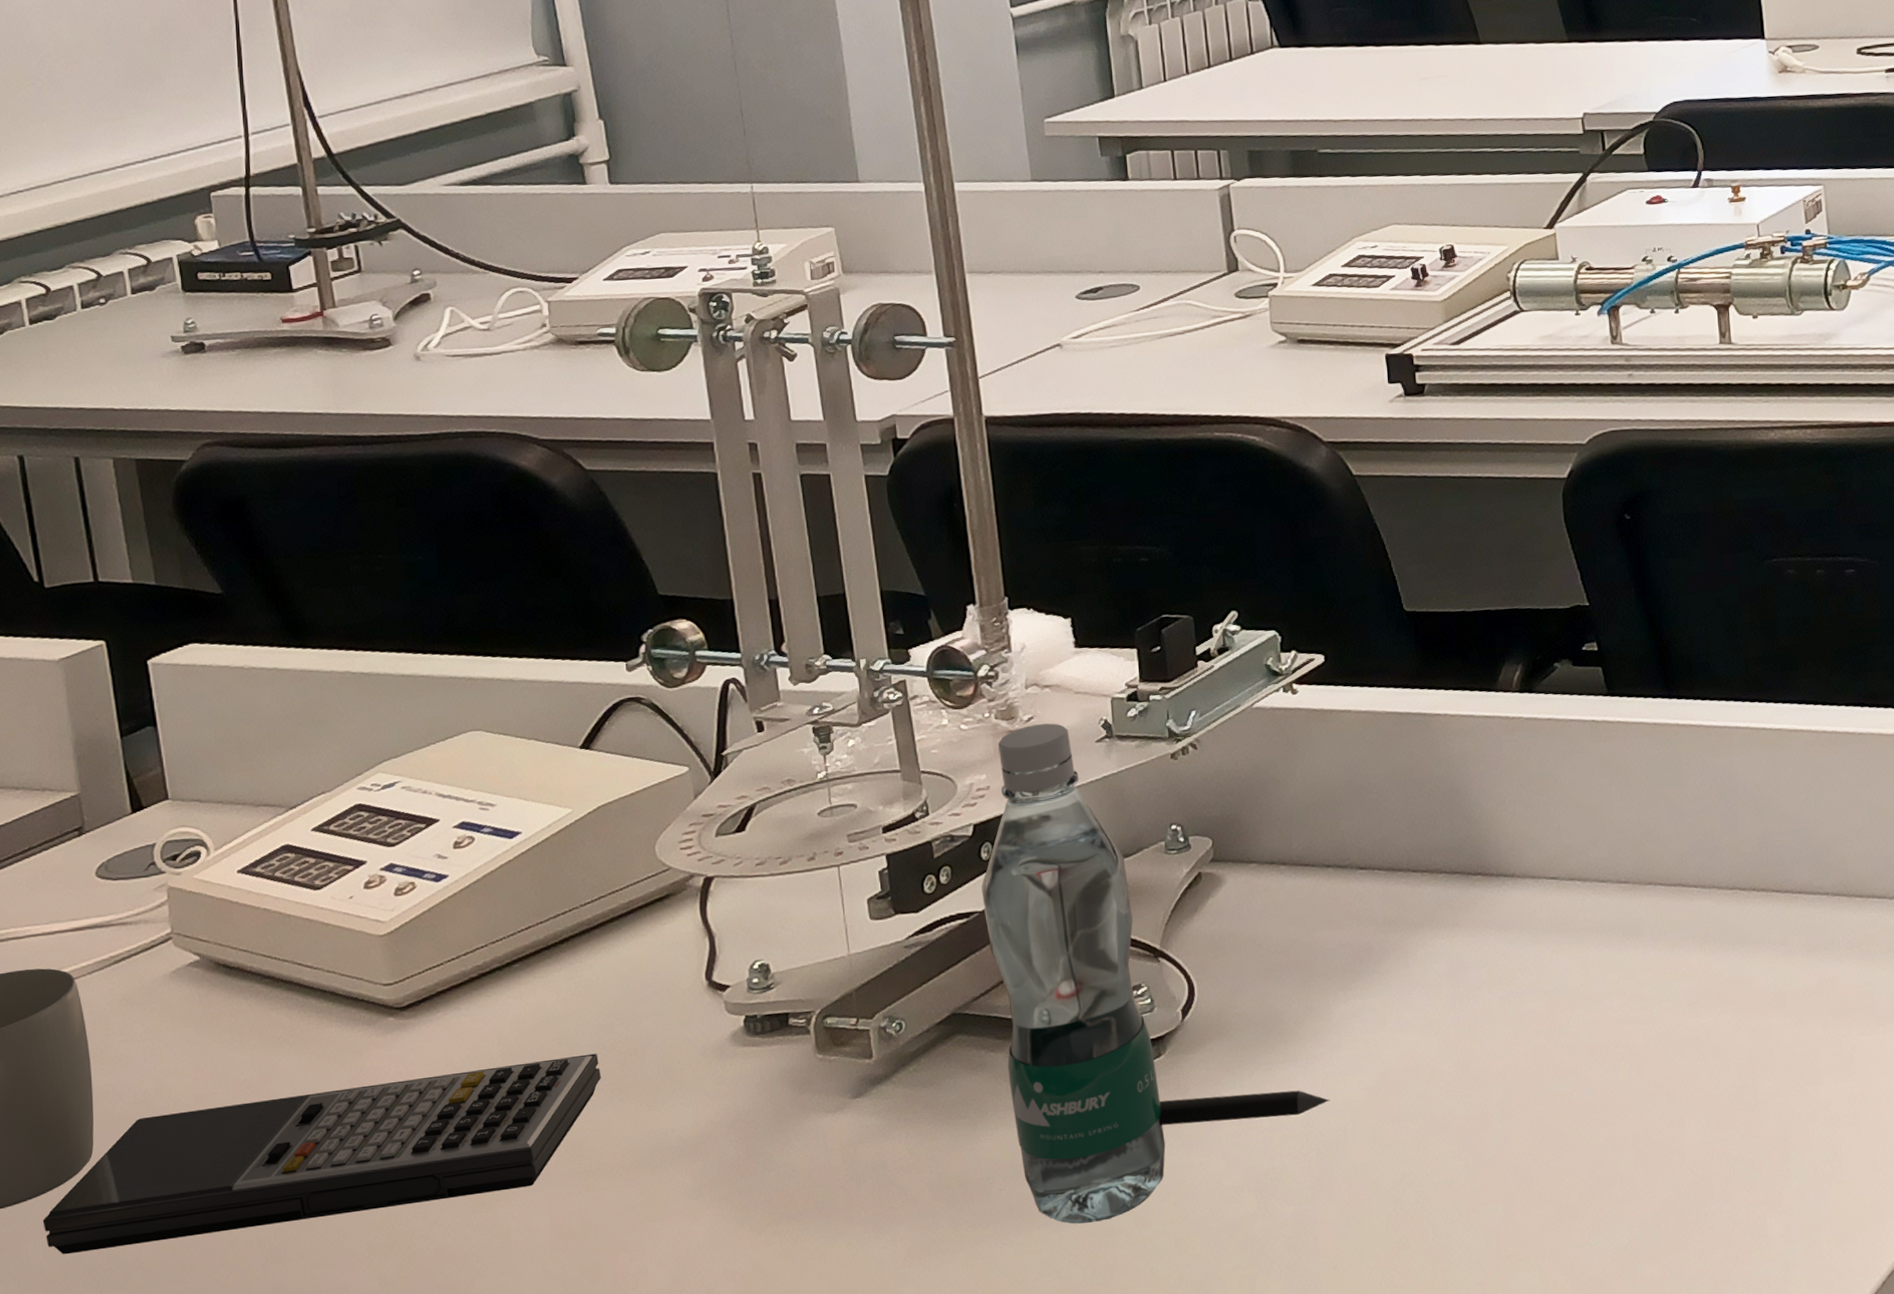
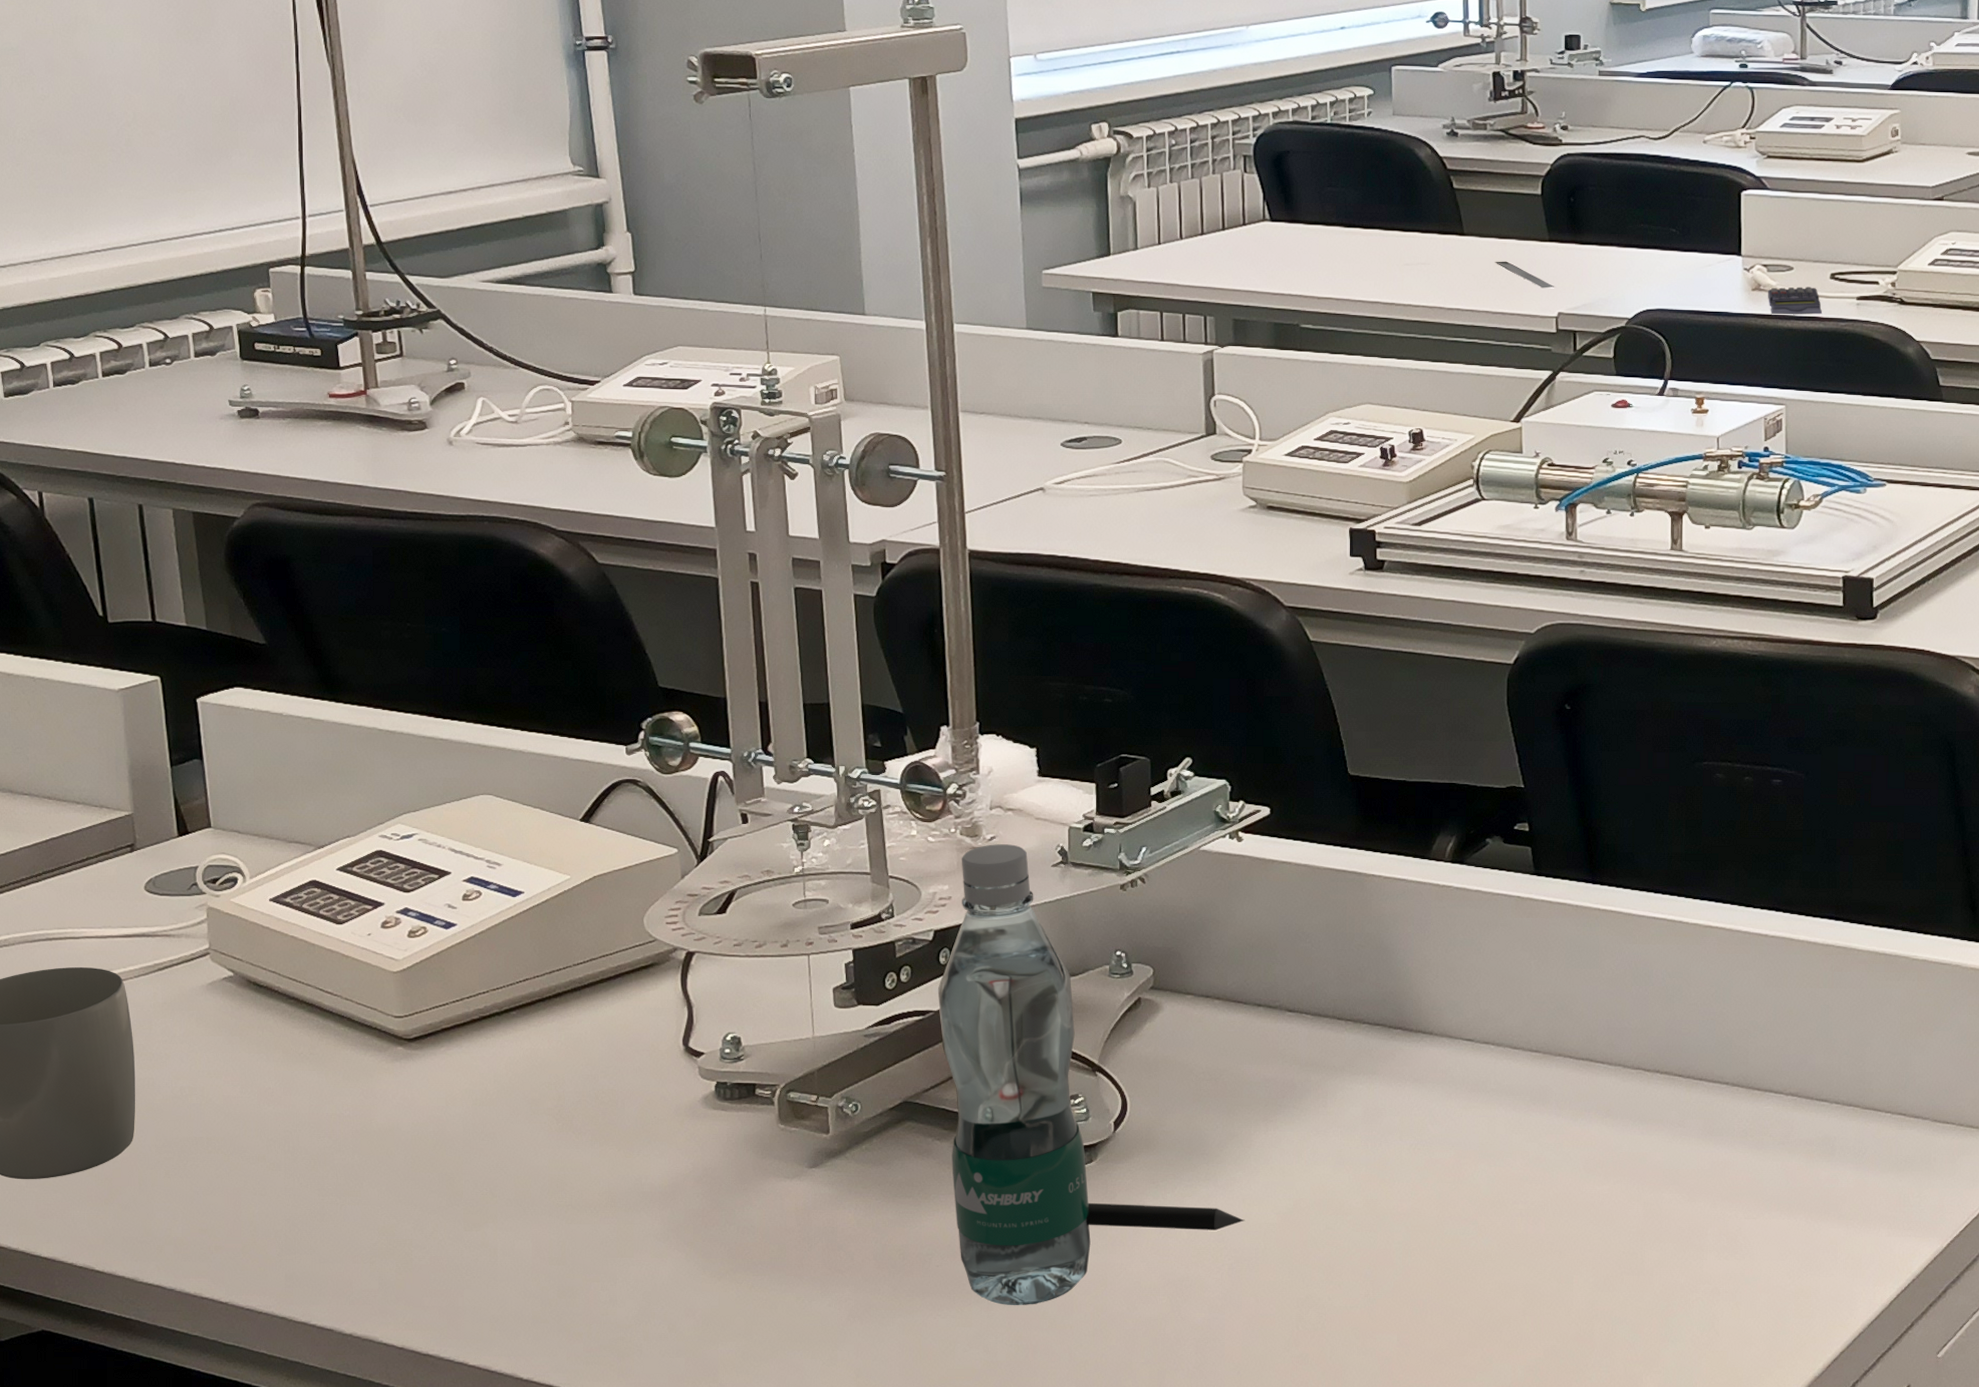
calculator: present [42,1053,602,1255] -> none [88,1100,585,1225]
ruler: none [1514,66,1578,90] -> present [1495,261,1555,288]
calculator: none [1795,64,1852,97] -> present [1768,286,1822,316]

